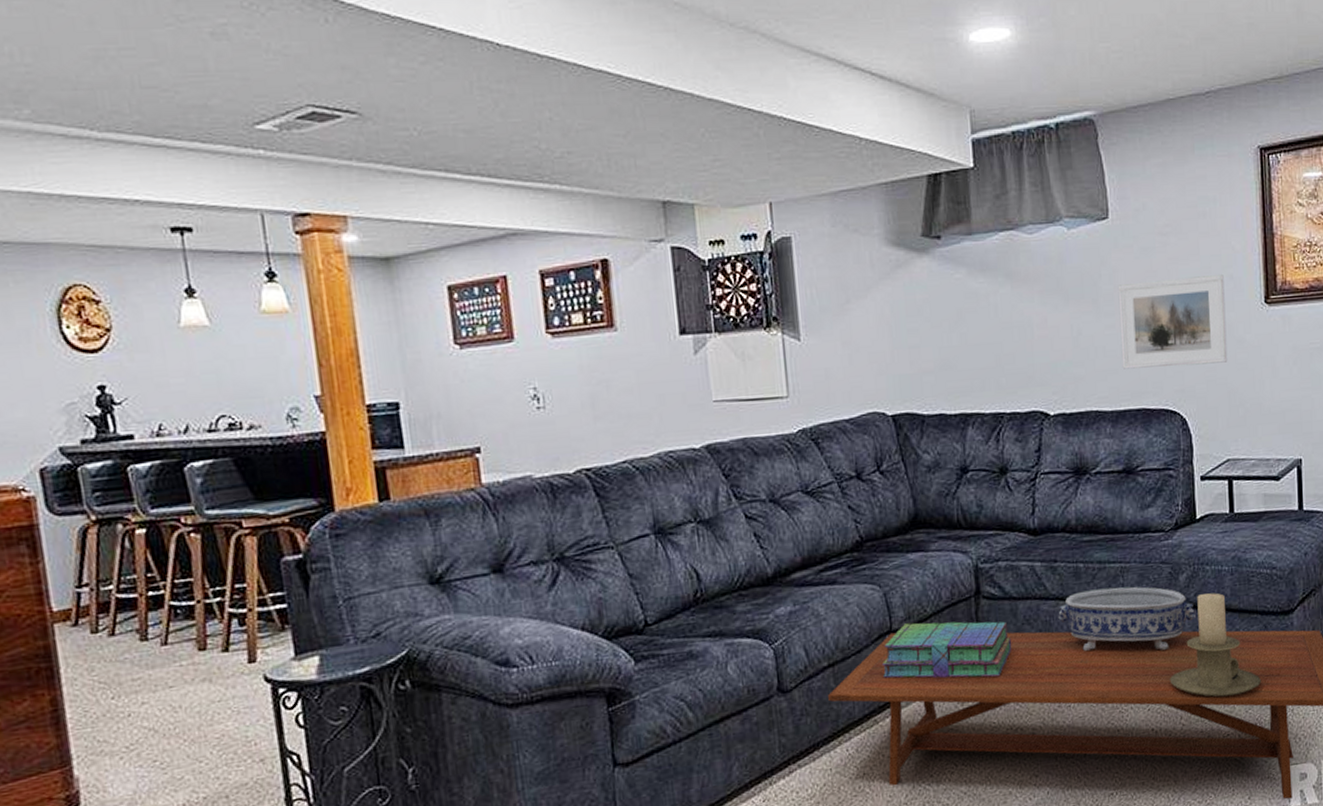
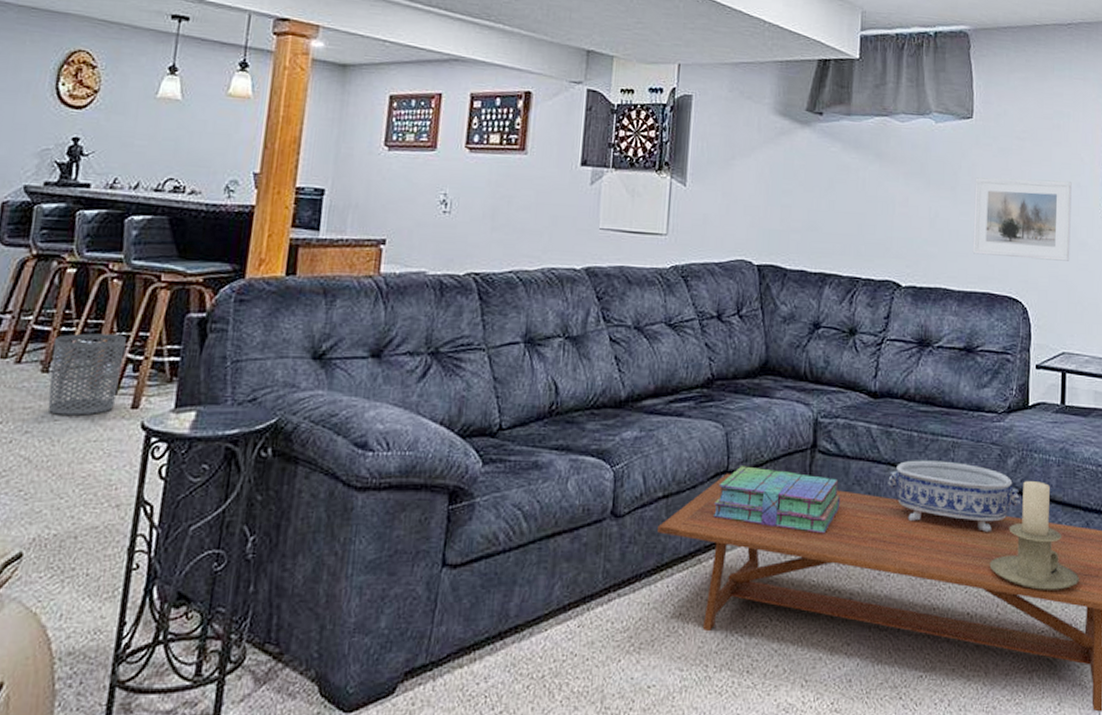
waste bin: none [143,590,230,682] -> present [47,333,127,416]

